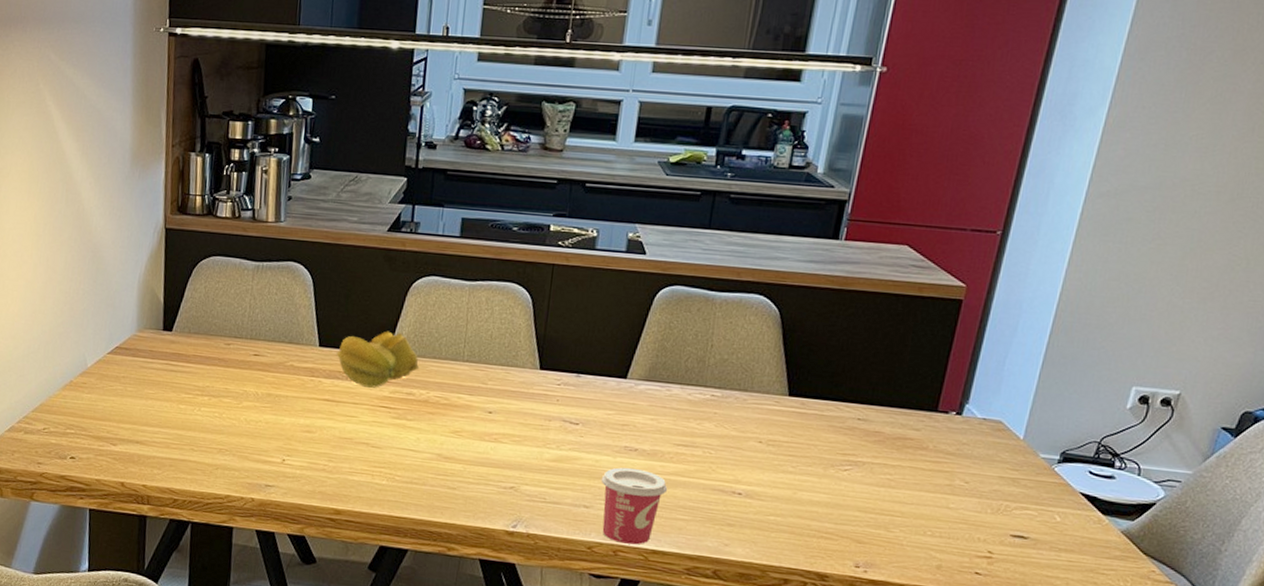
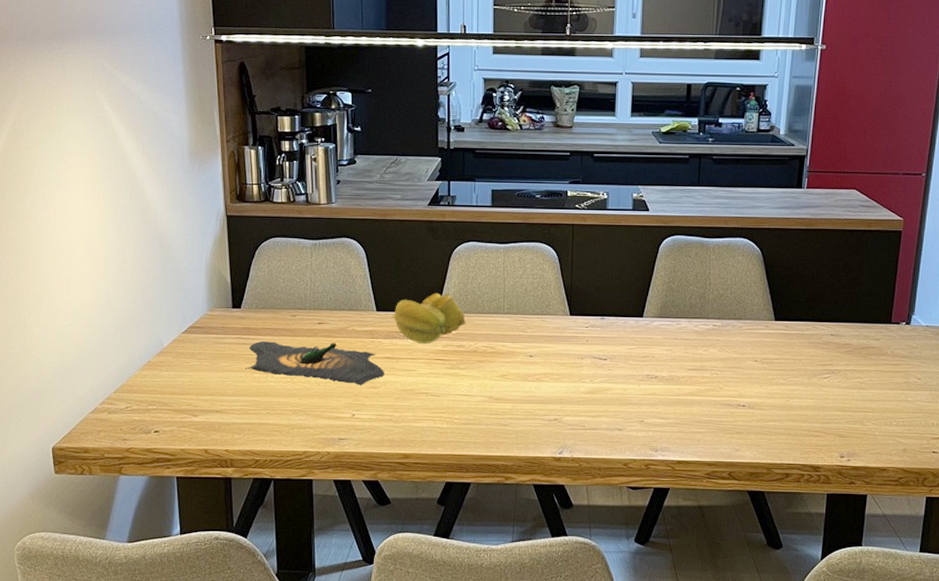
tequila: none [171,369,322,428] -> present [245,340,384,385]
cup: present [601,467,668,545] -> none [630,393,685,458]

